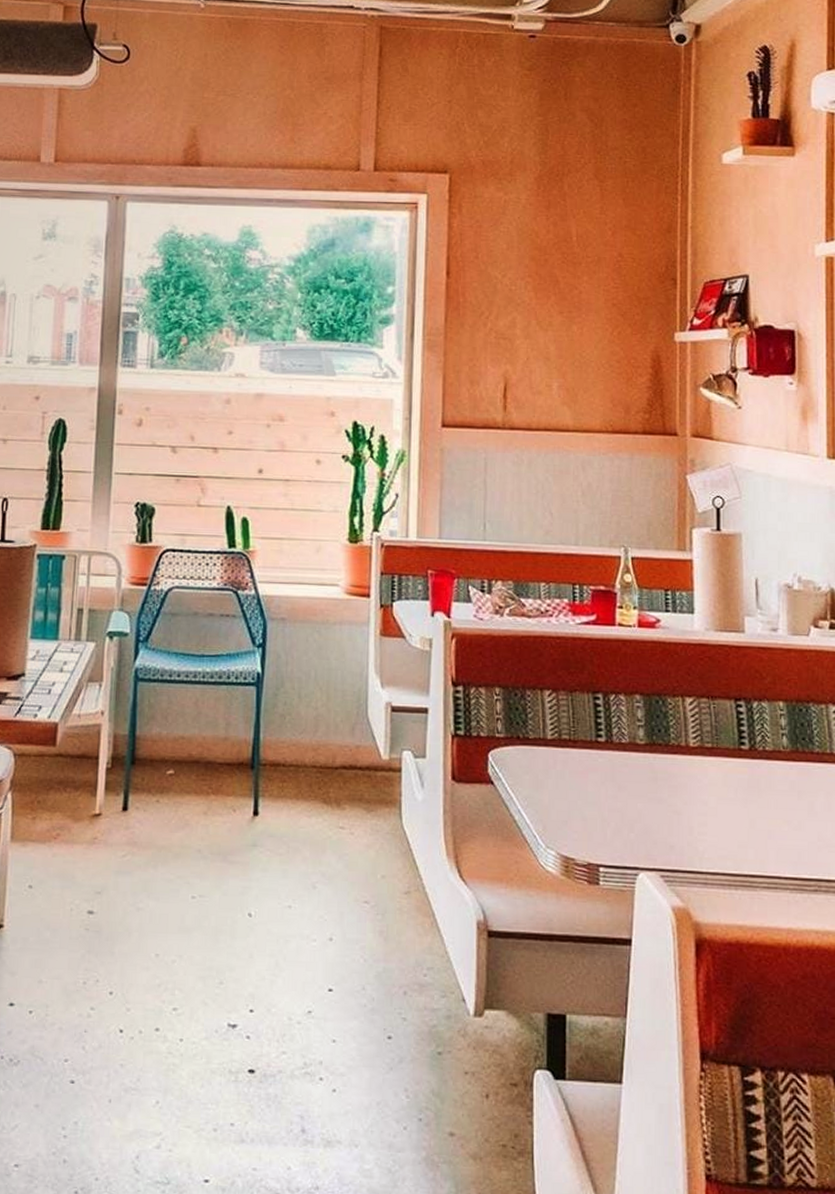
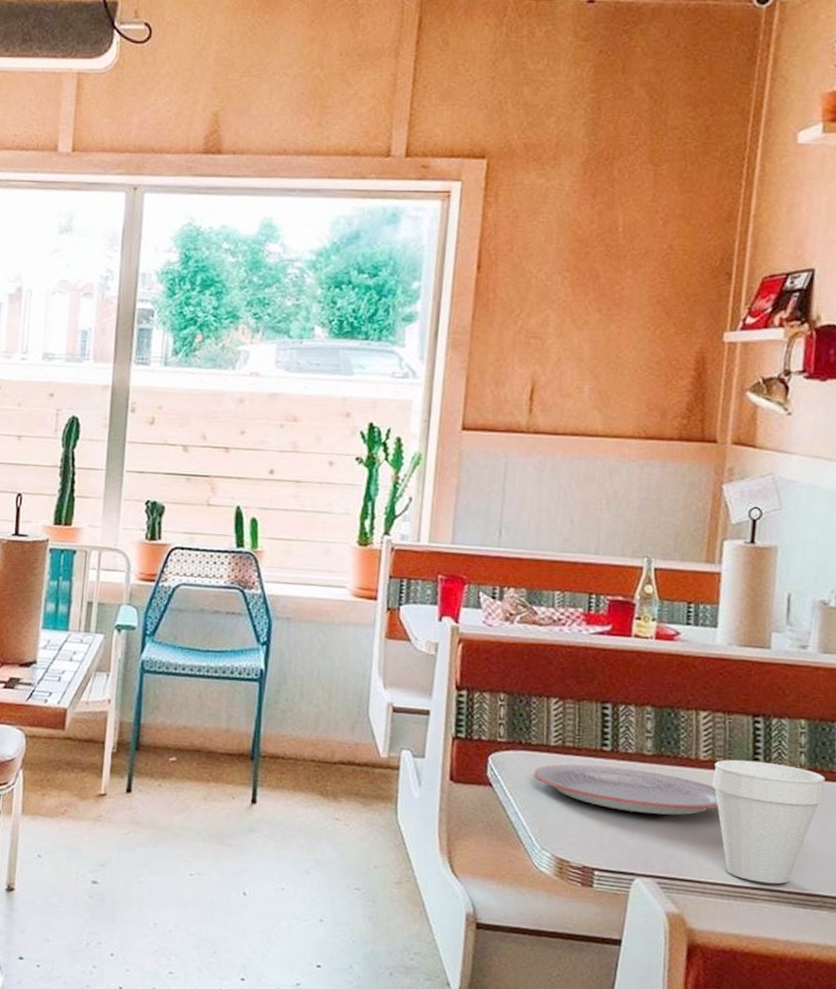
plate: none [532,757,711,805] -> present [533,764,719,816]
cup: none [704,744,808,870] -> present [712,759,826,884]

